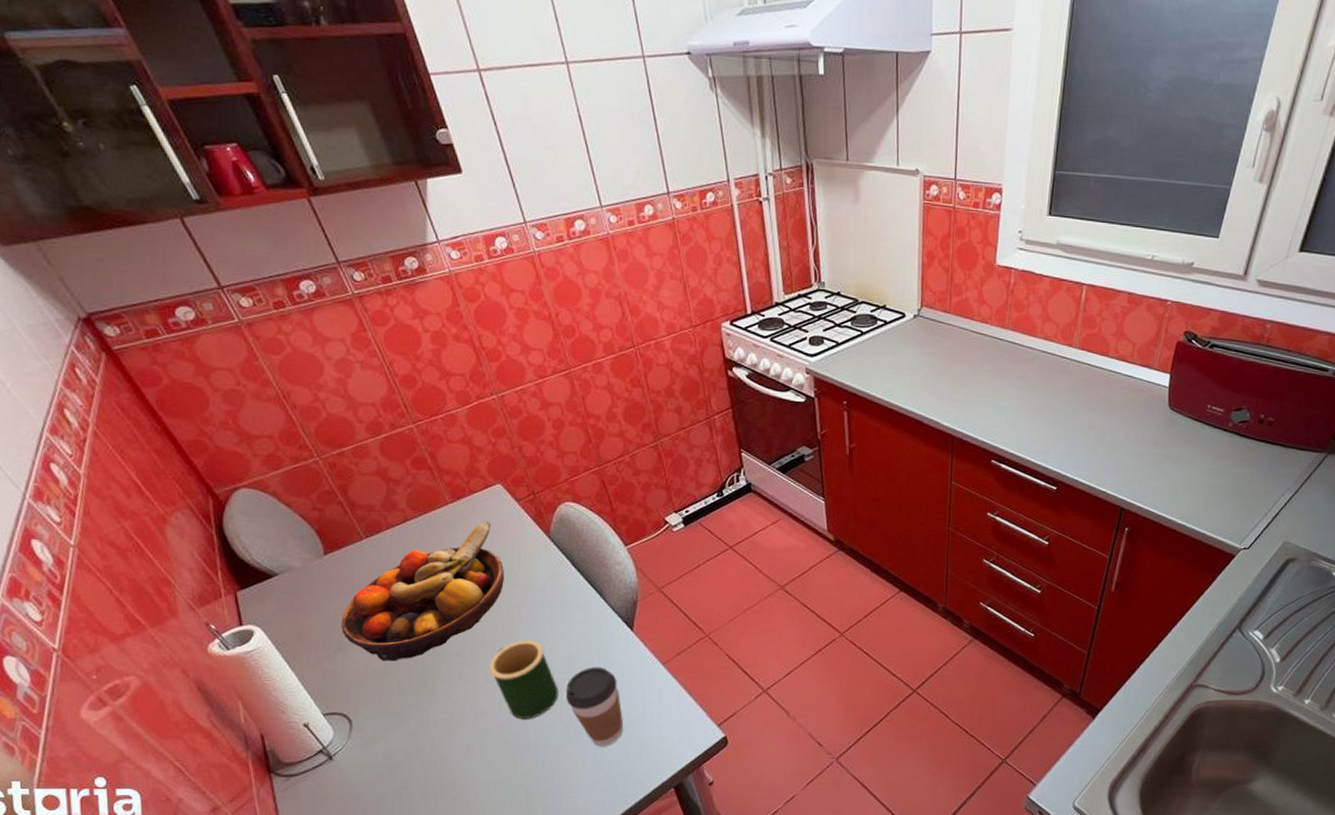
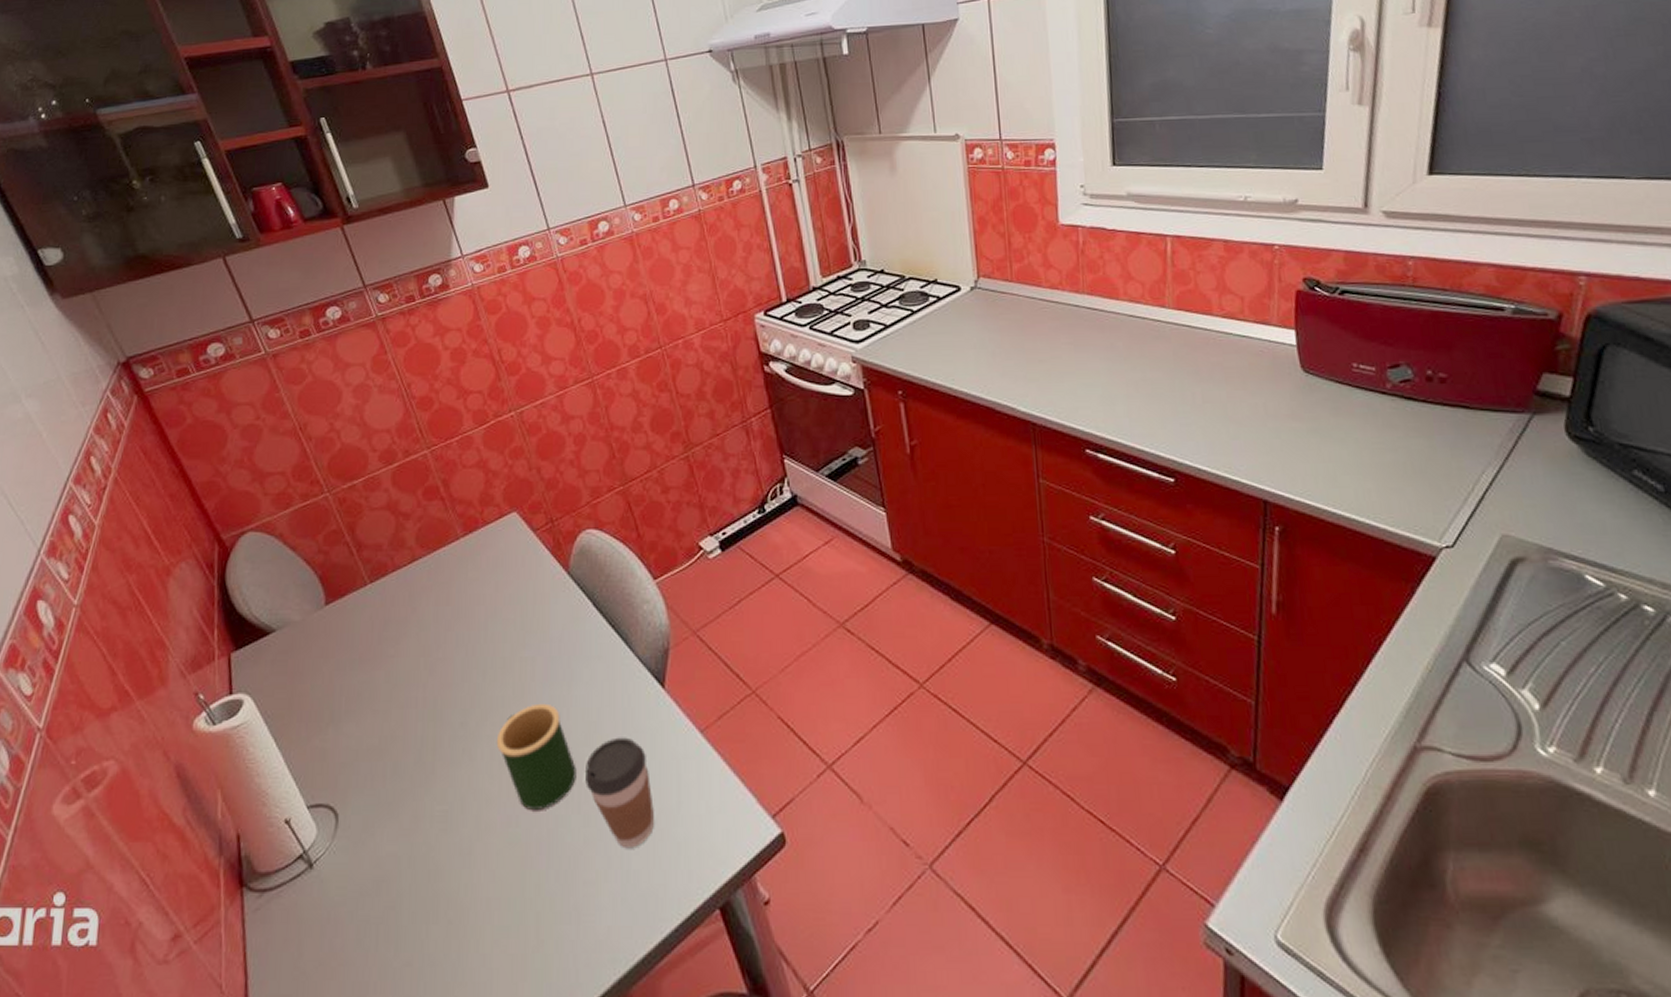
fruit bowl: present [341,521,504,661] -> none [336,557,517,736]

